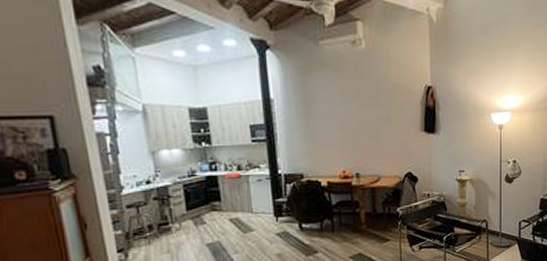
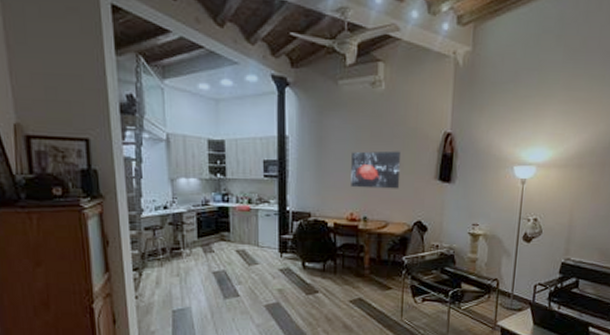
wall art: none [339,106,388,146] -> present [351,150,401,189]

